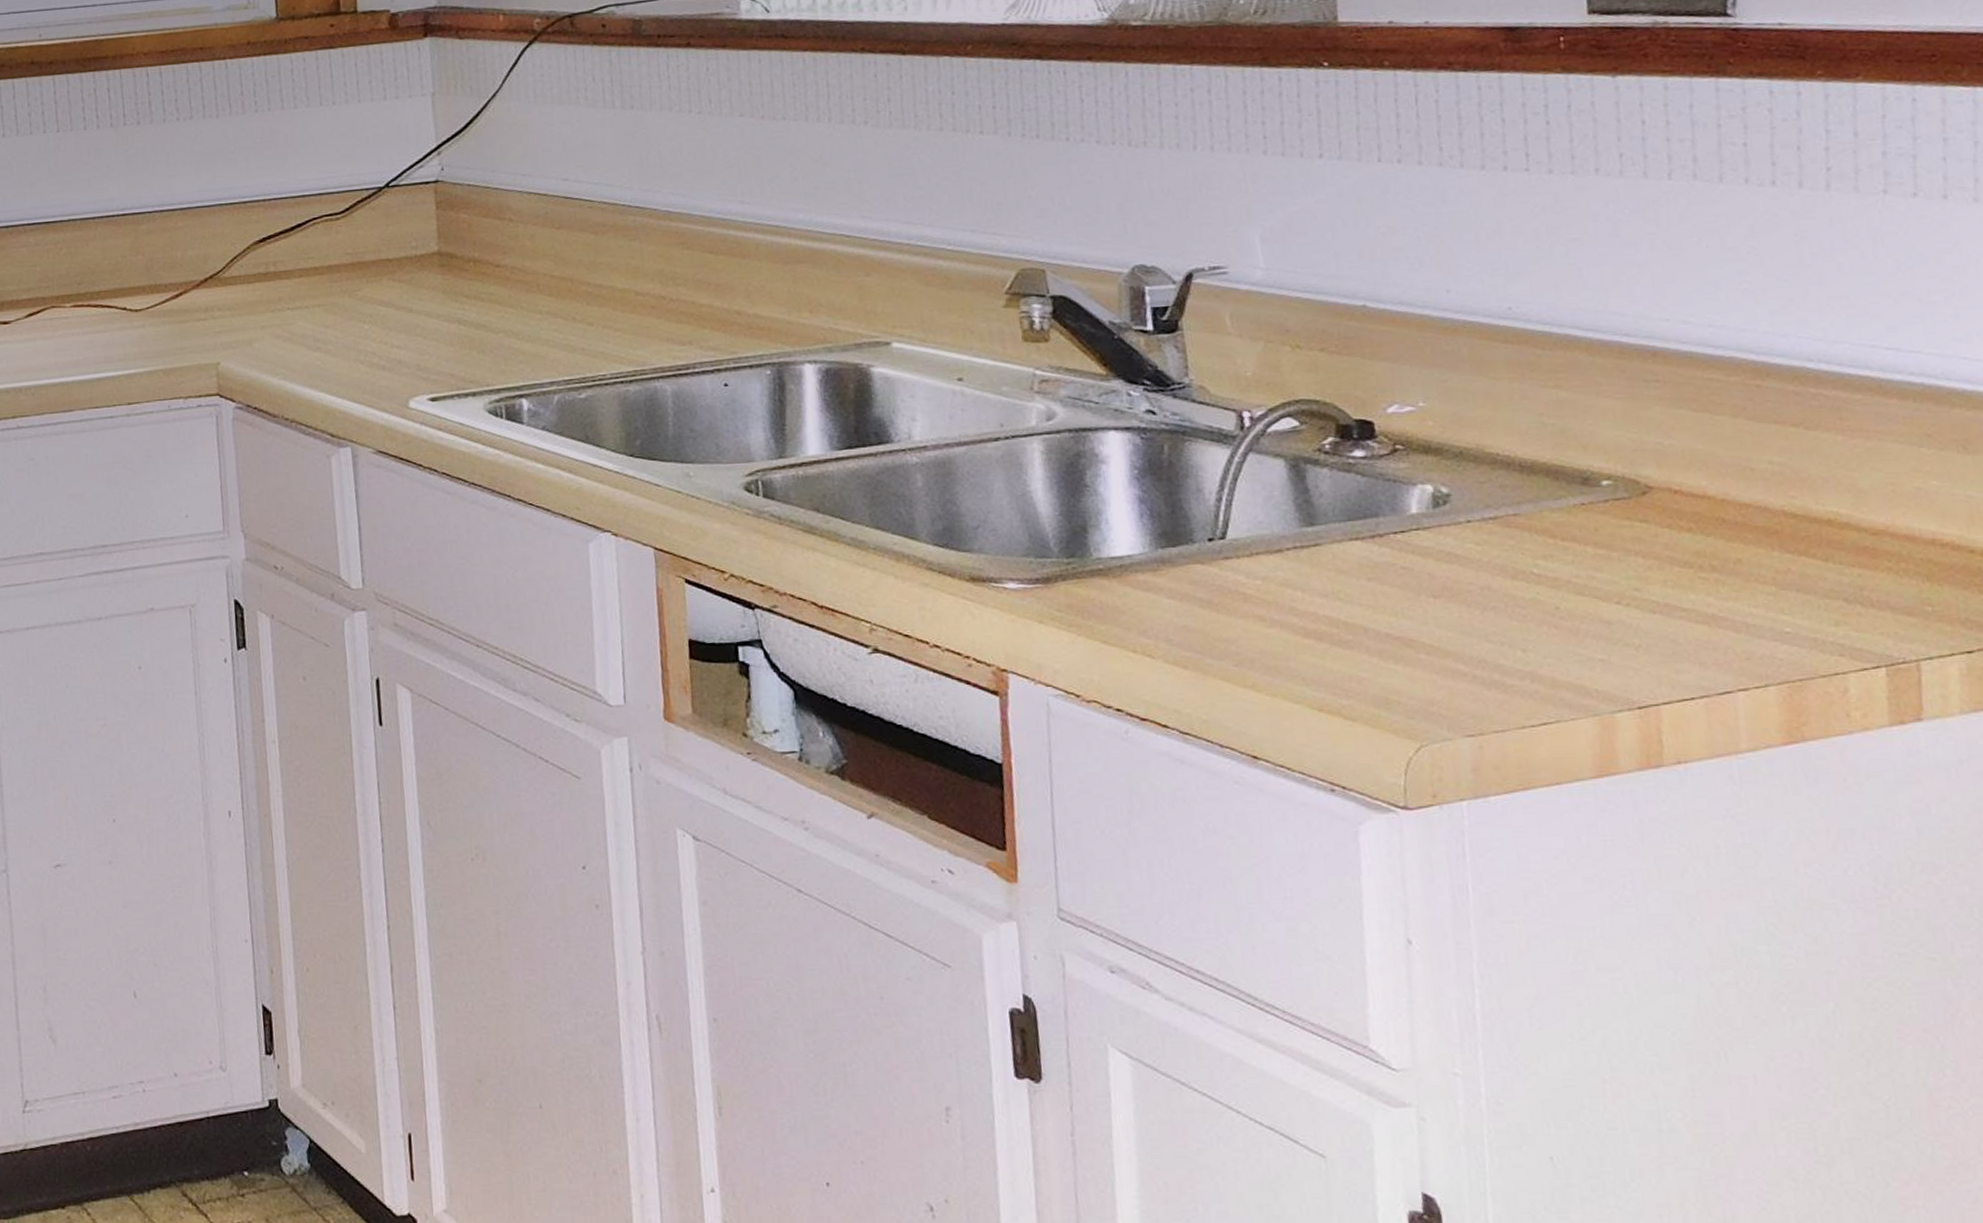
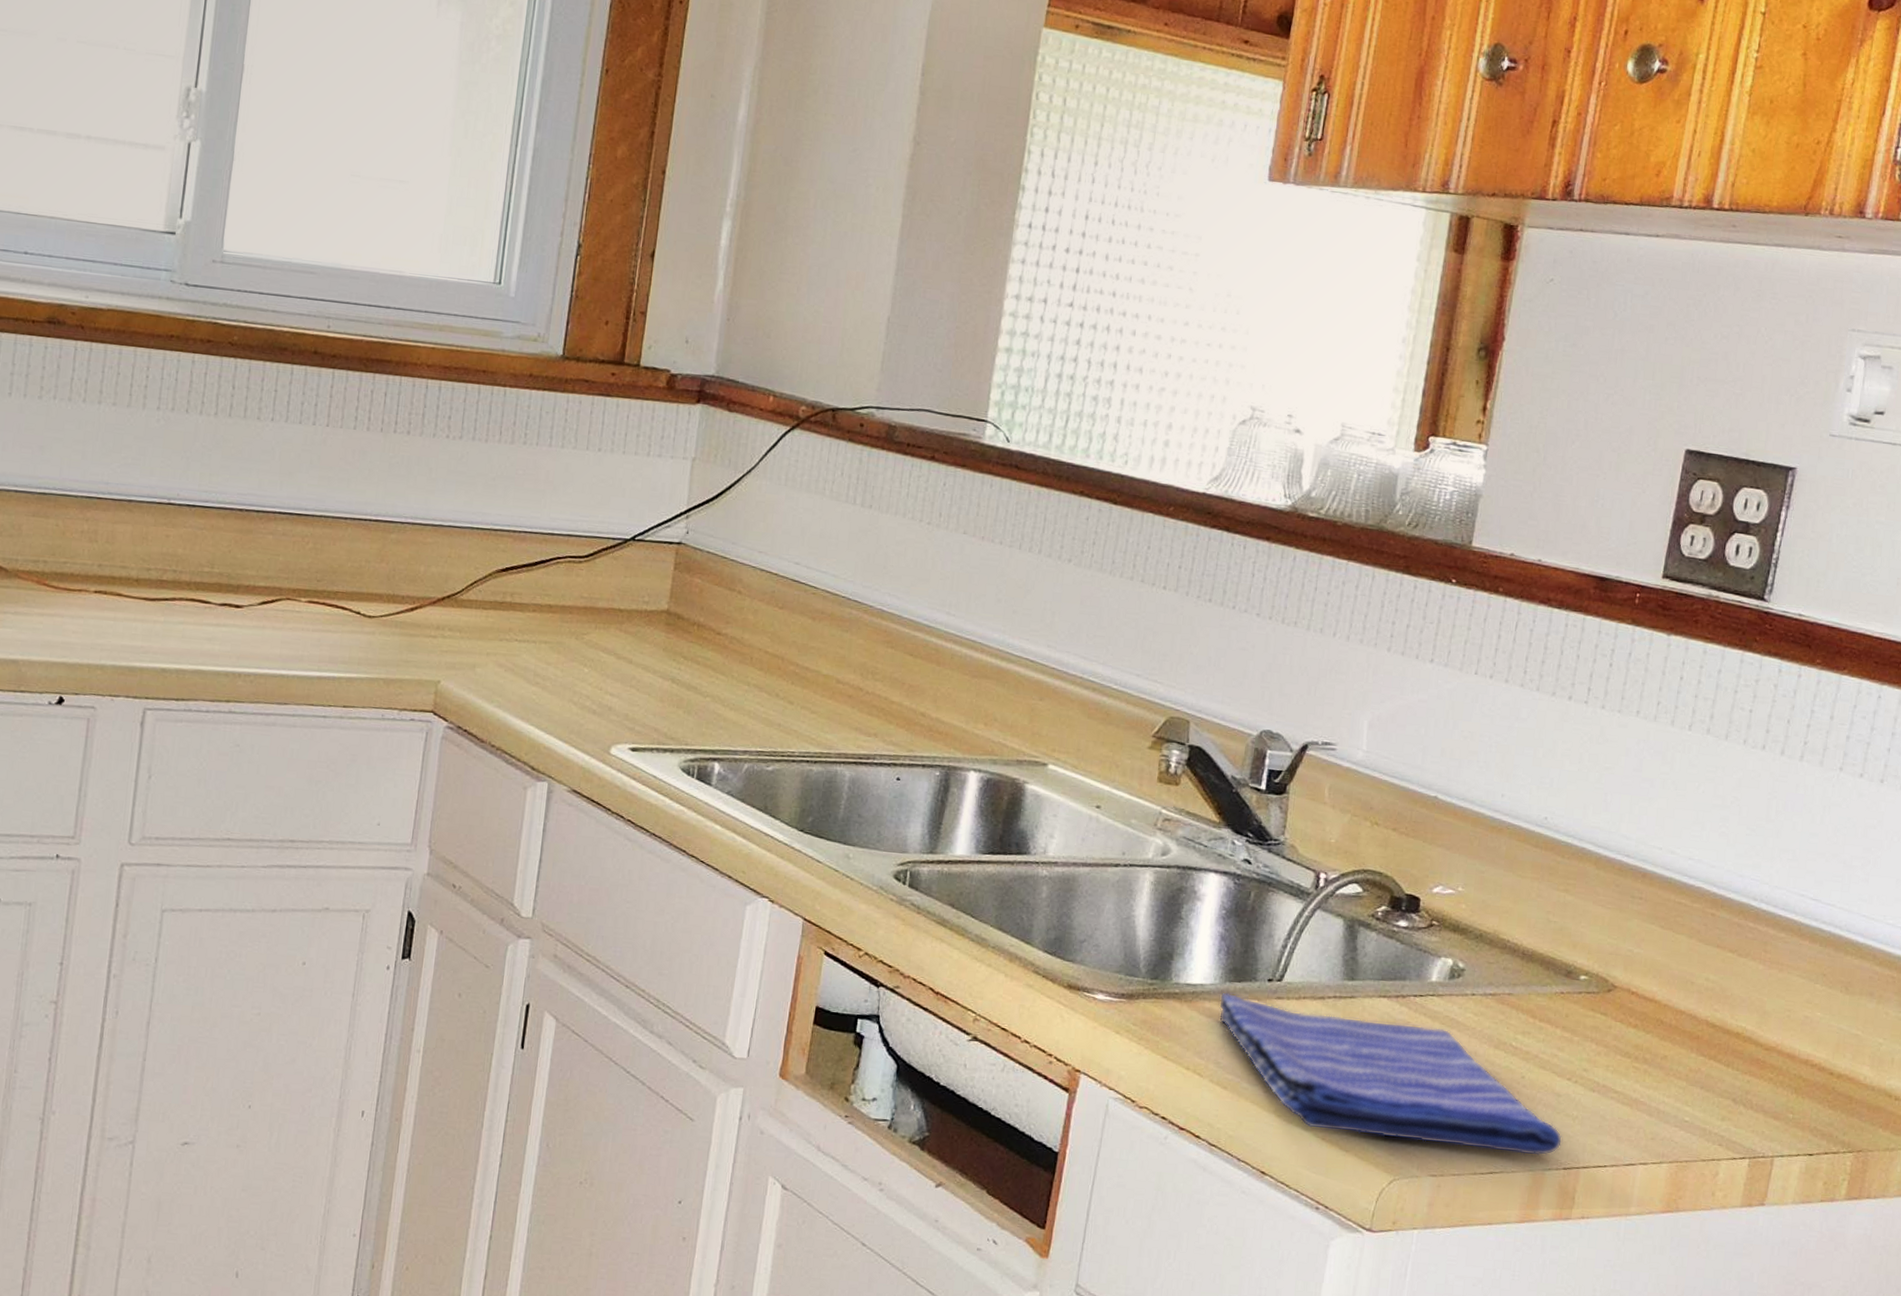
dish towel: none [1153,560,1629,700] -> present [1218,992,1563,1156]

